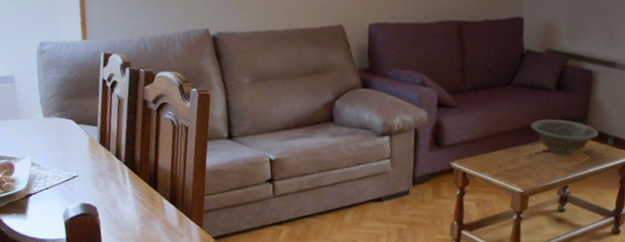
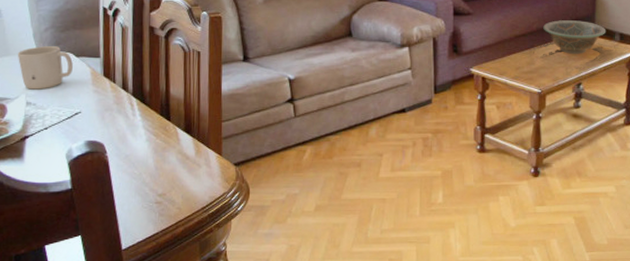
mug: none [25,112,74,152] -> present [17,46,73,90]

